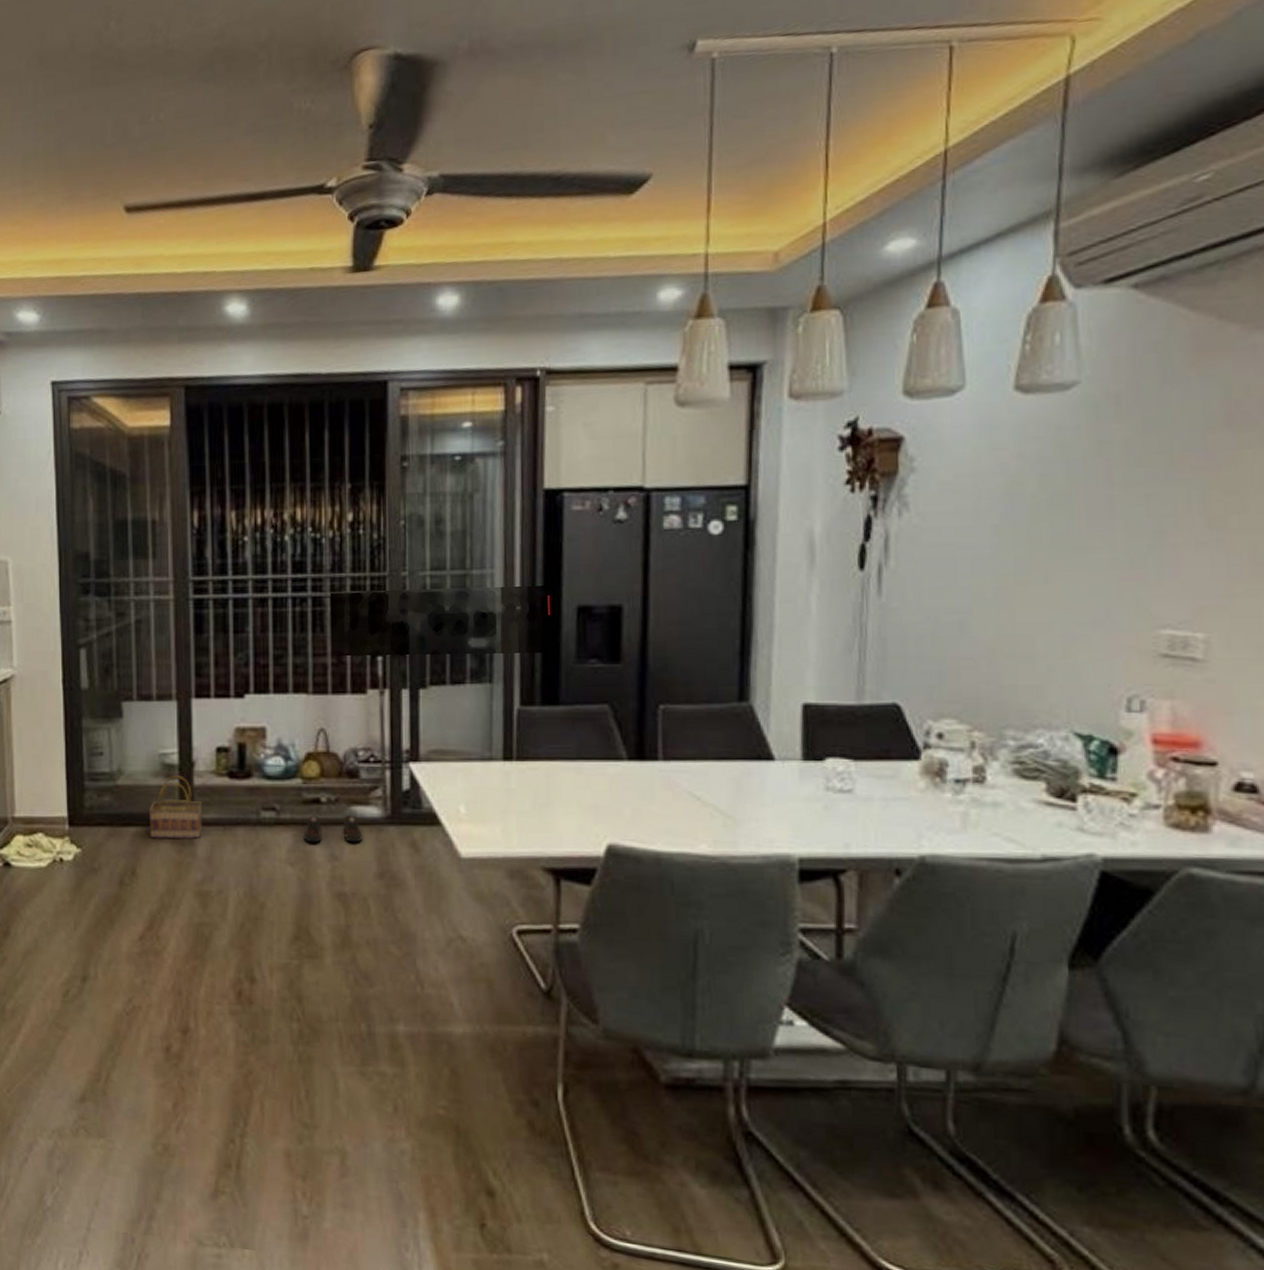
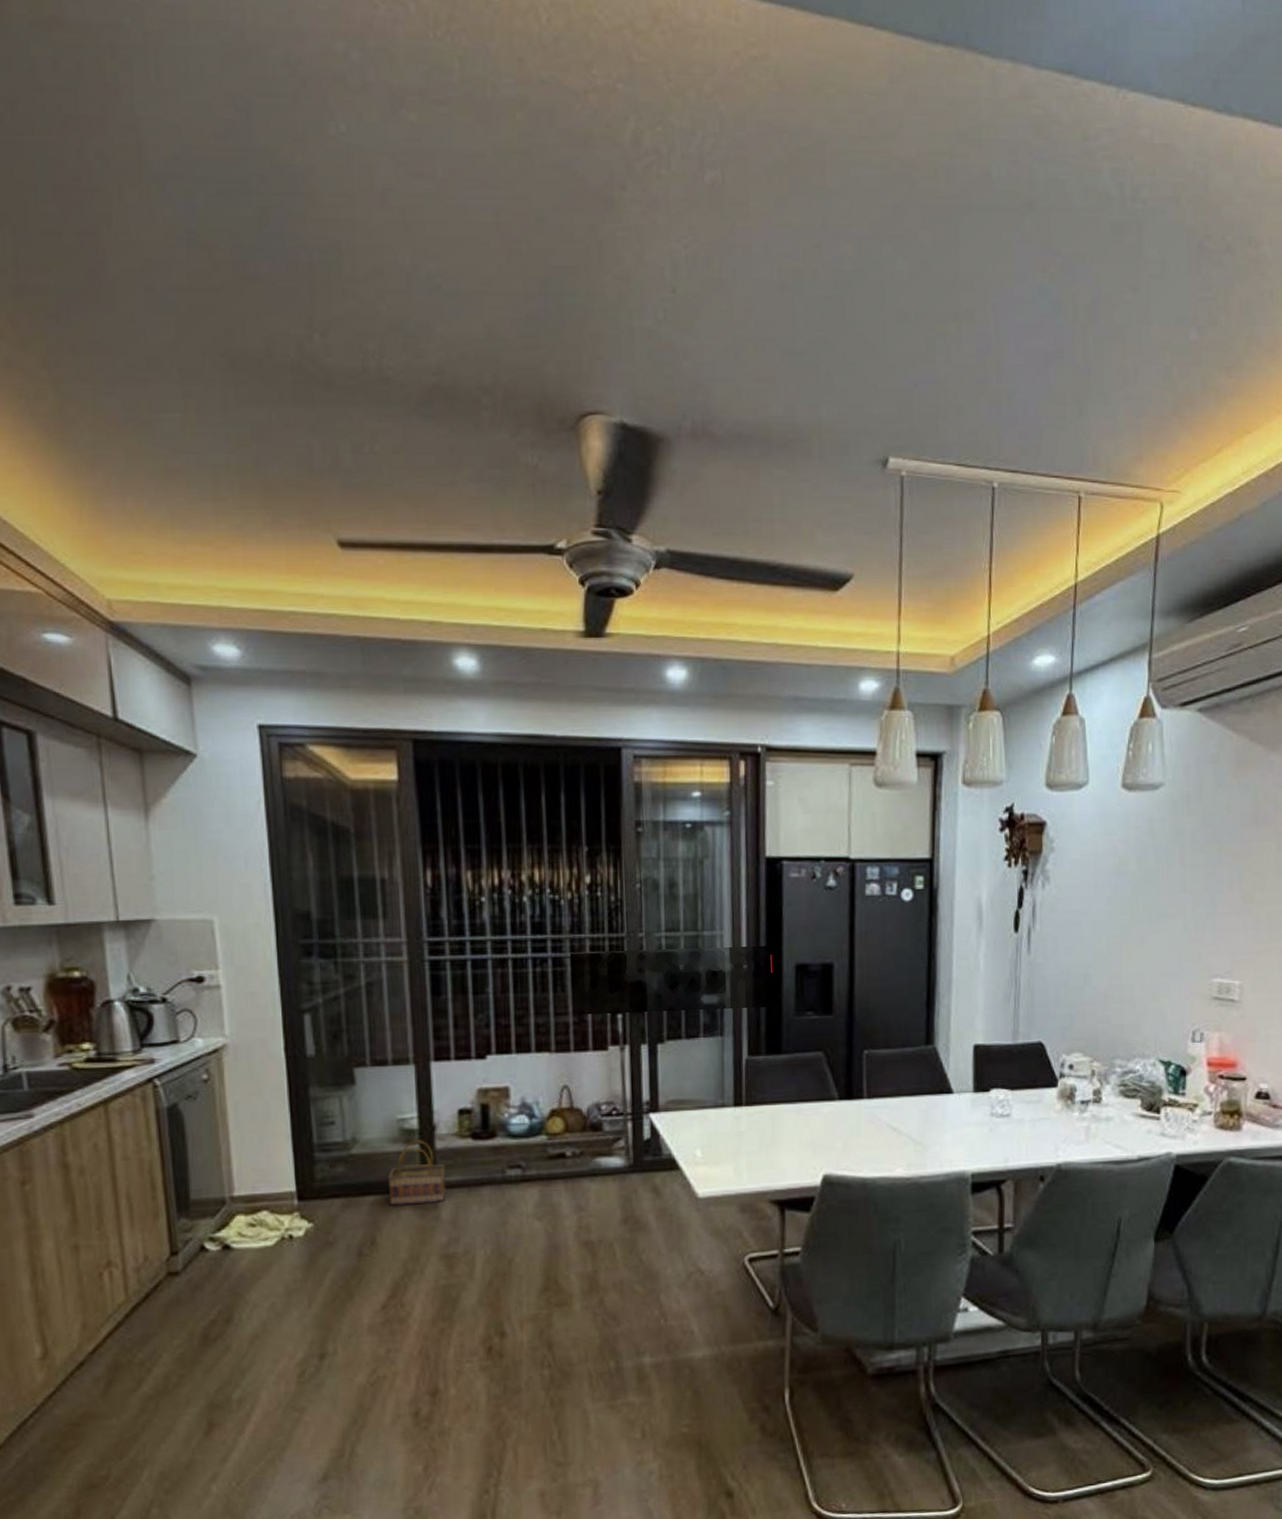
shoe: present [303,814,363,843] -> none [550,1166,608,1196]

